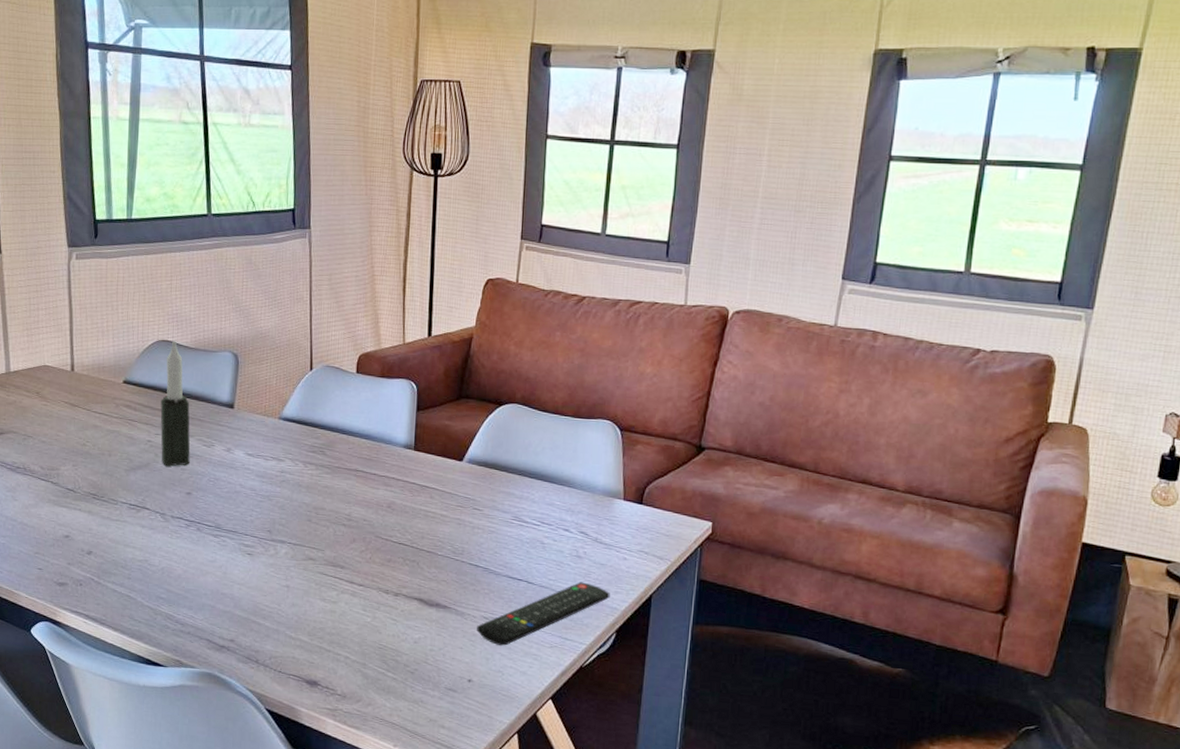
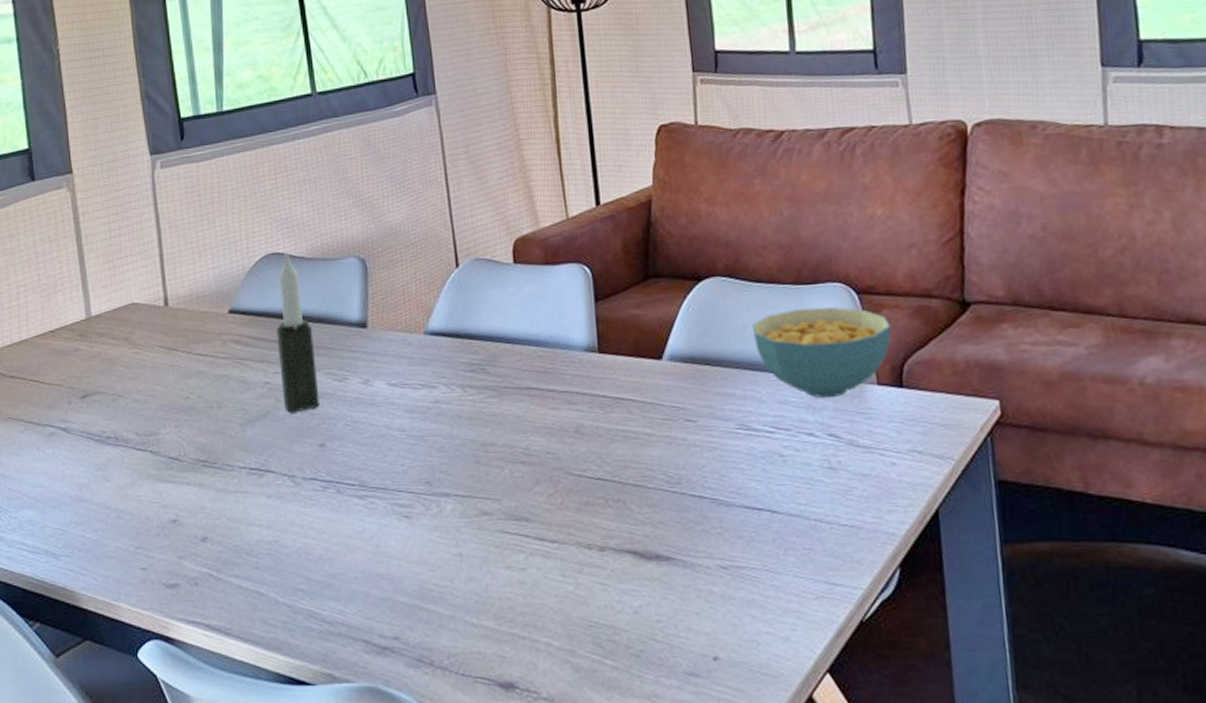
remote control: present [477,582,610,646] -> none [713,502,883,604]
cereal bowl: none [535,436,642,506] -> present [751,307,892,399]

